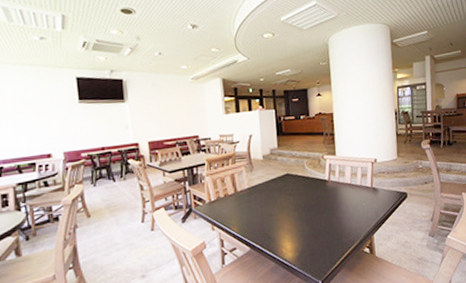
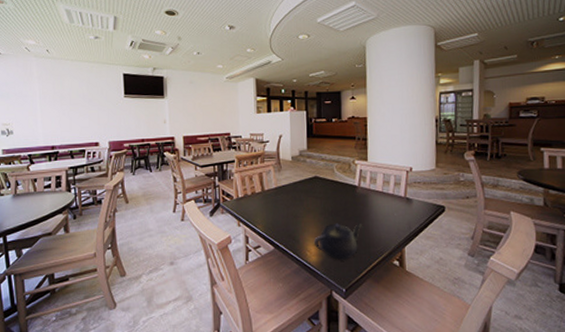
teapot: none [288,216,334,254] -> present [313,223,362,260]

